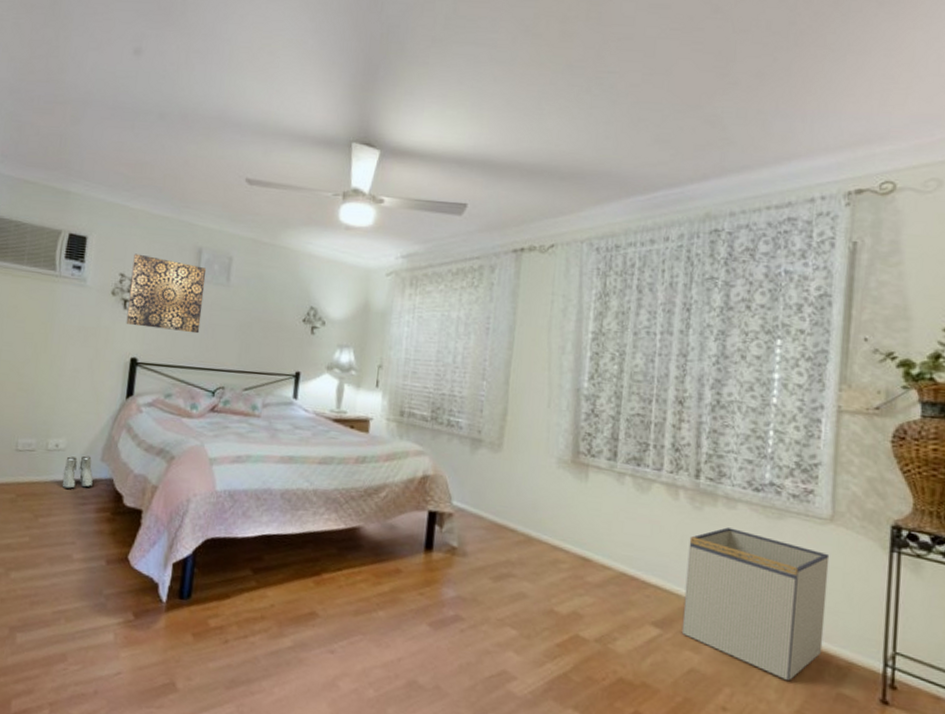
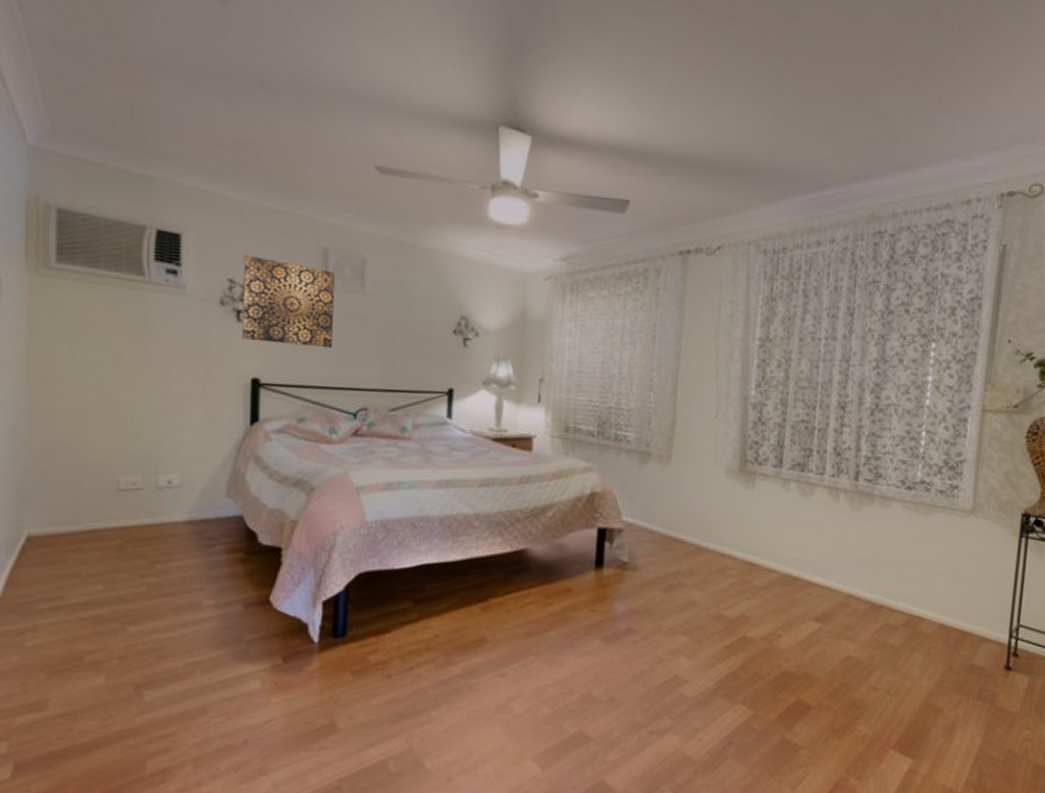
boots: present [62,455,93,489] -> none [180,492,219,530]
storage bin: present [681,527,830,680] -> none [839,525,970,658]

